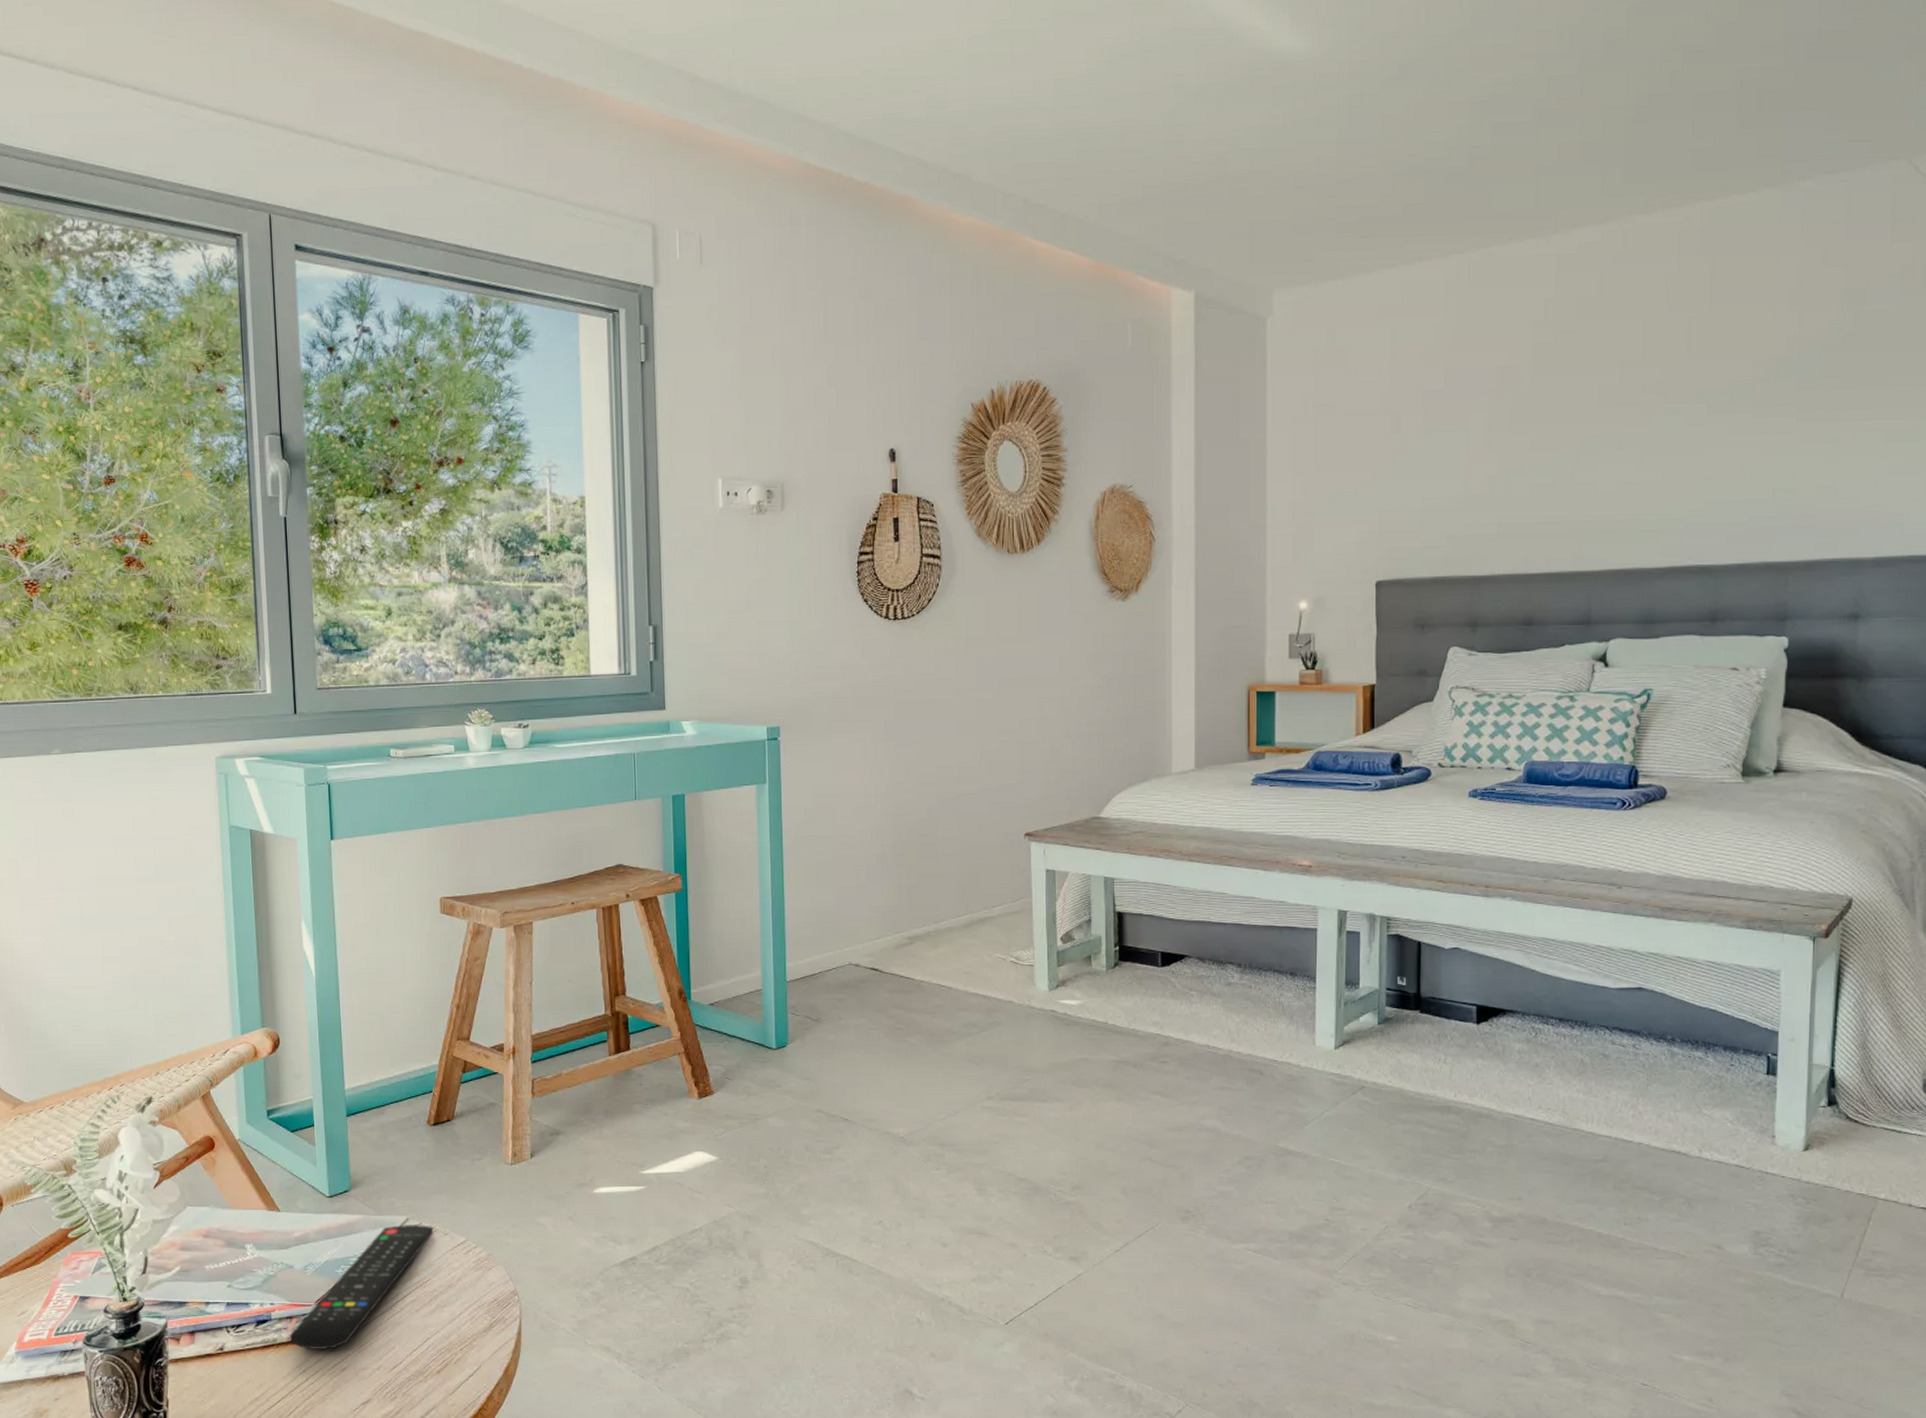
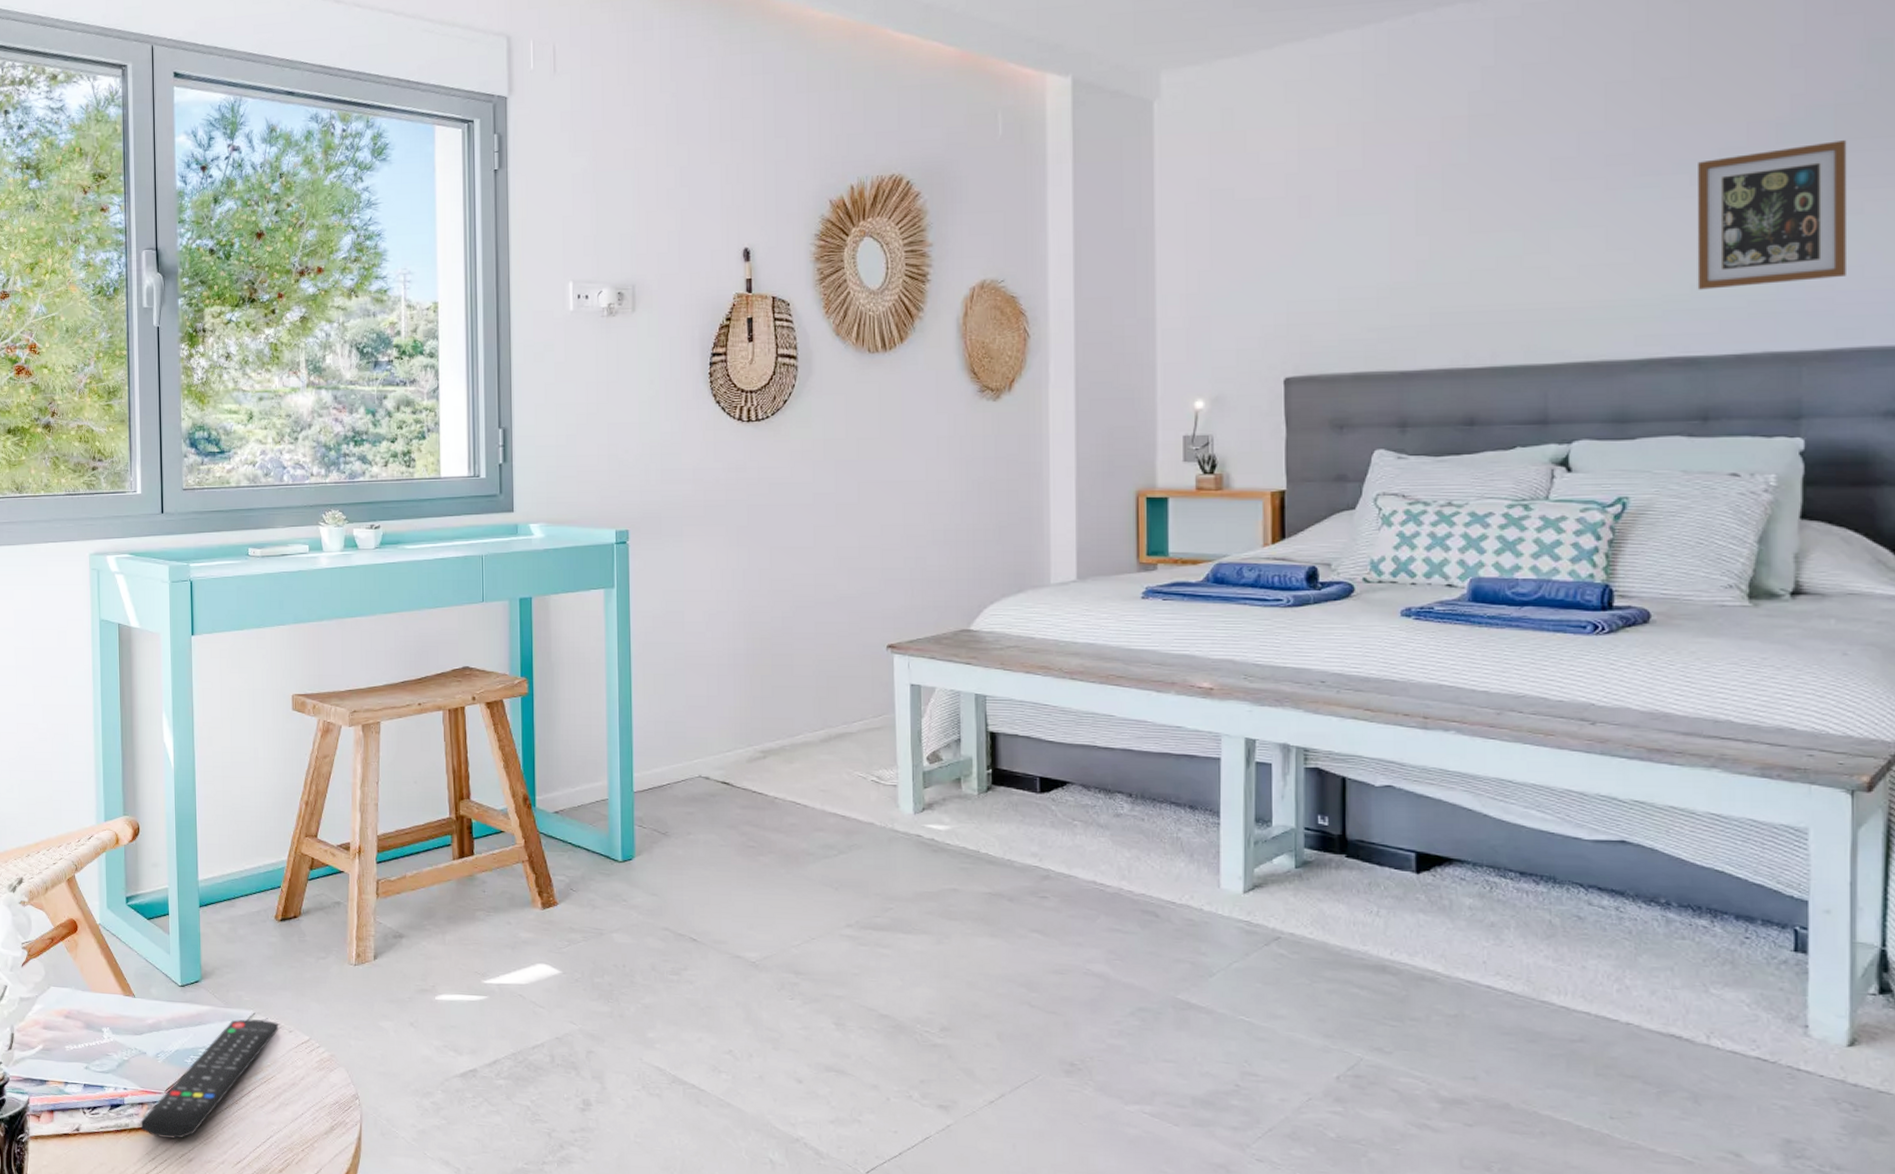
picture frame: none [1711,378,1829,506] -> present [1697,140,1848,290]

